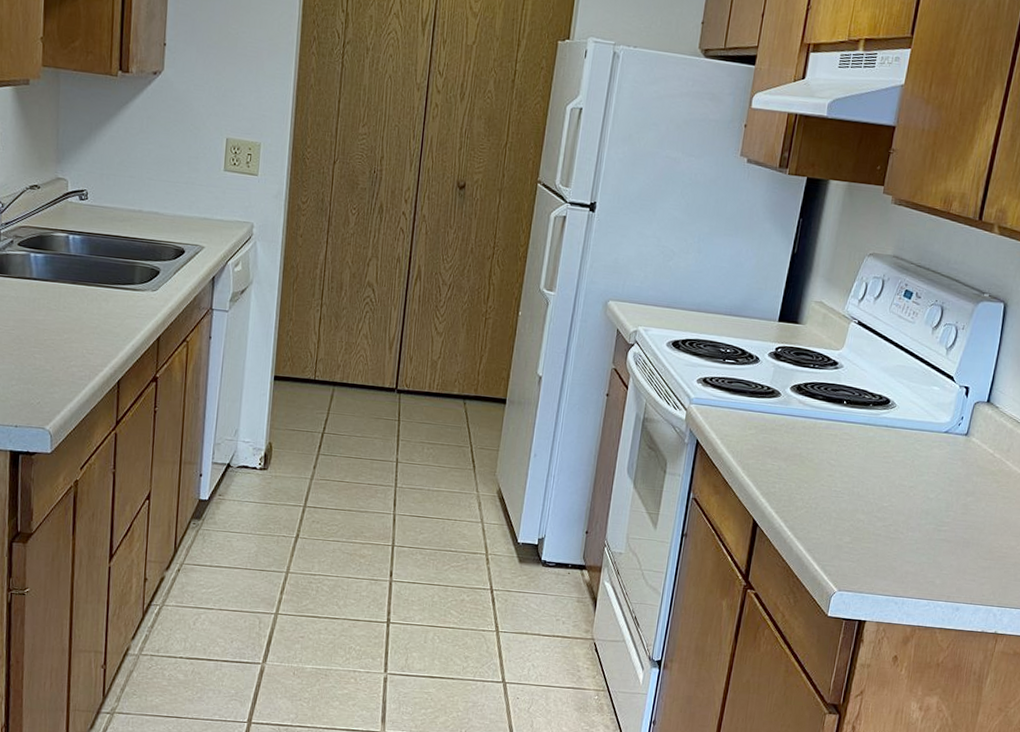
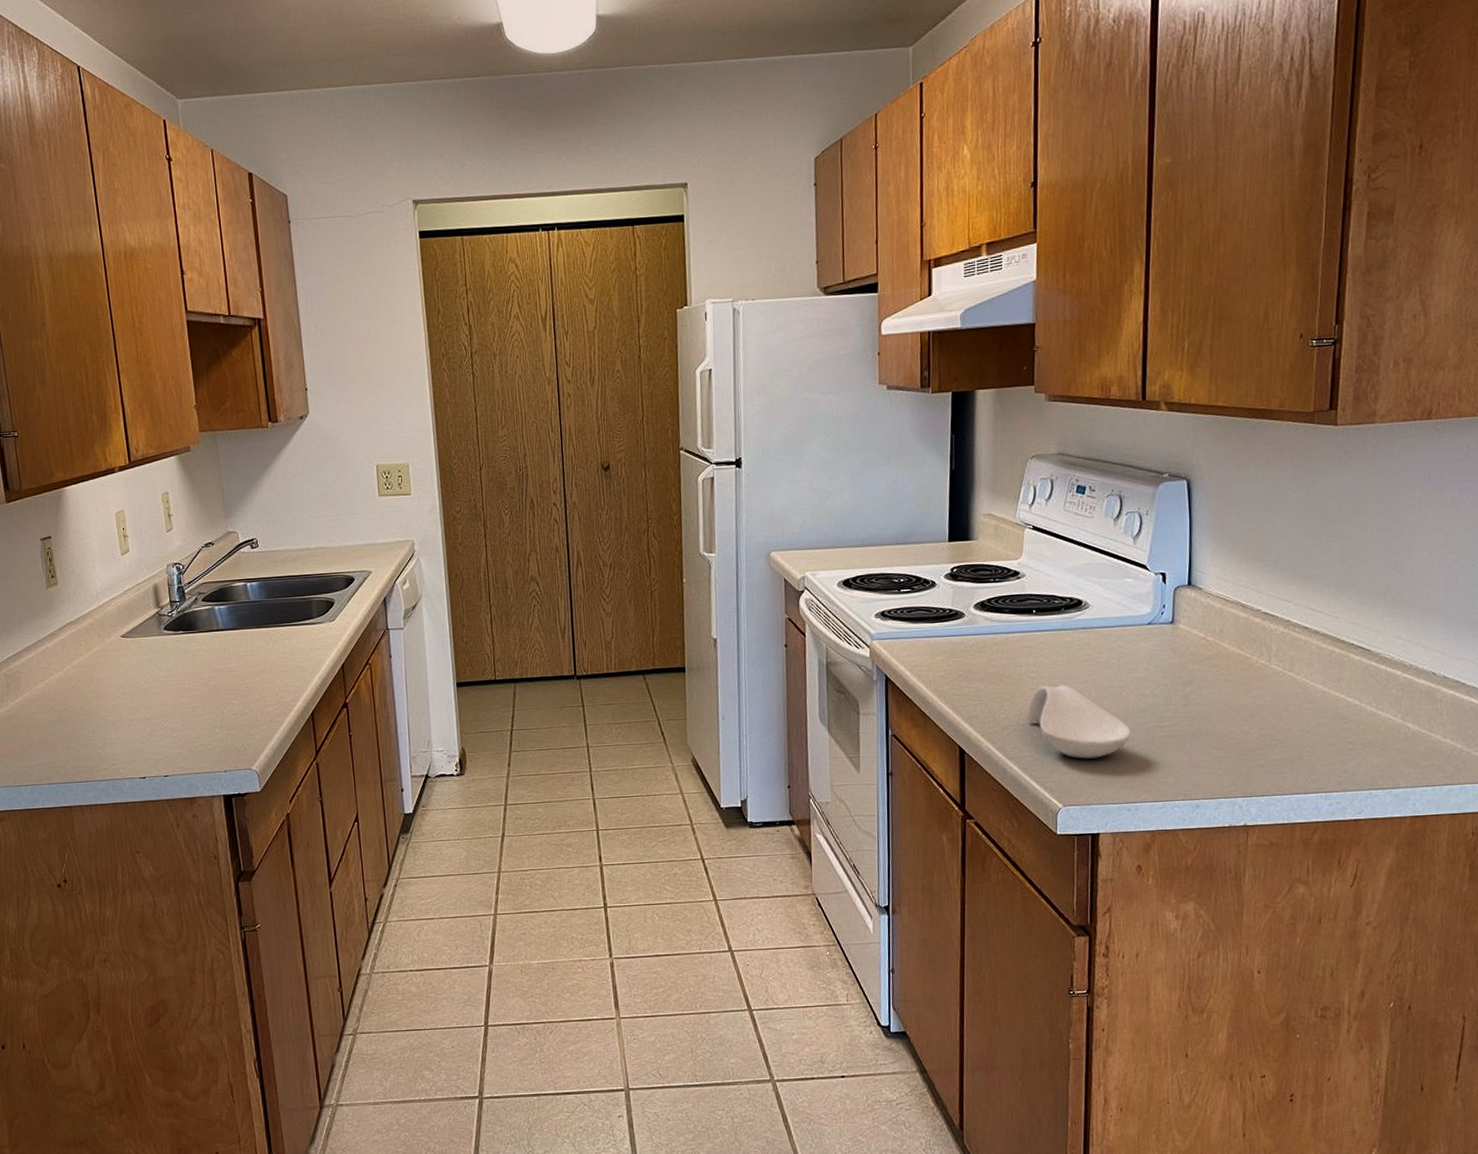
spoon rest: none [819,474,912,551] -> present [1026,685,1132,759]

